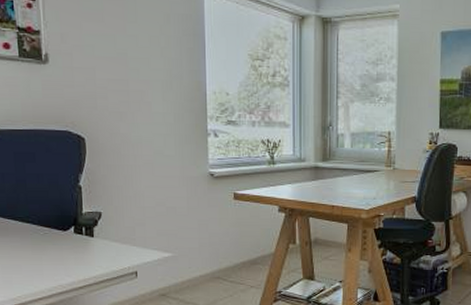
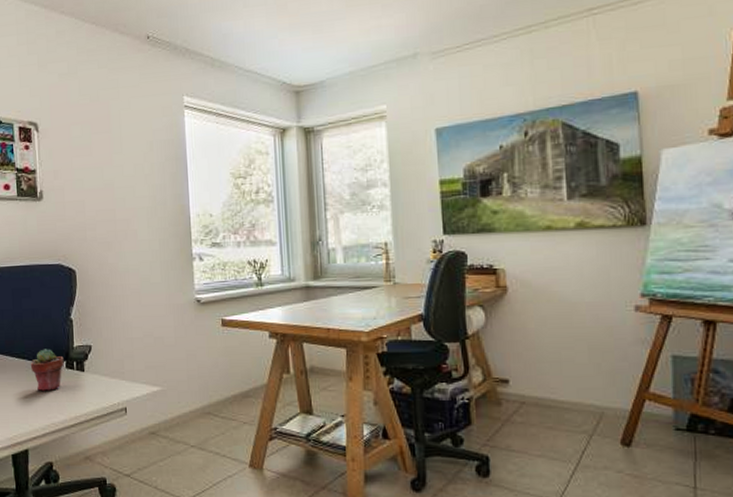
potted succulent: none [35,214,72,254] -> present [30,349,64,391]

